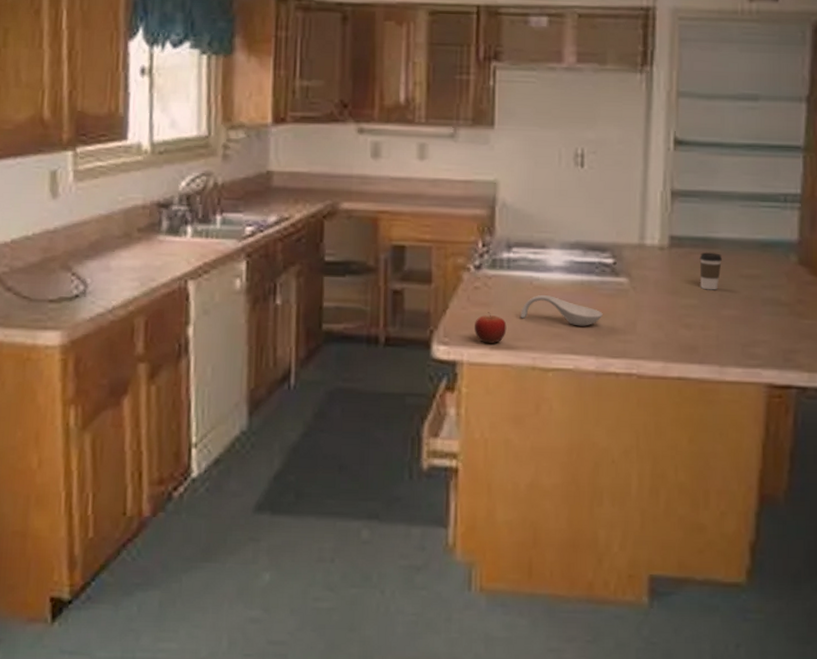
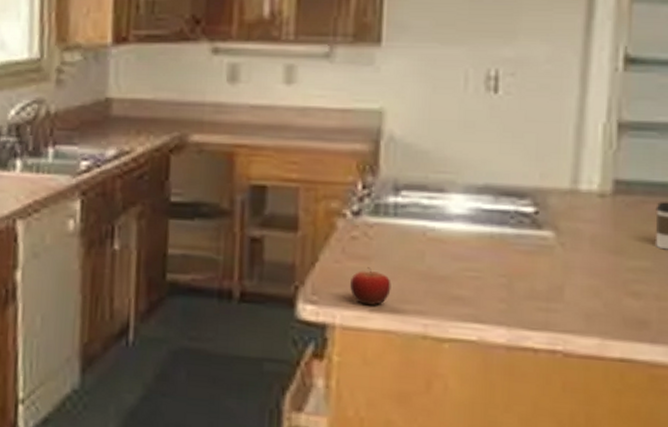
spoon rest: present [521,295,603,326] -> none [409,249,518,290]

